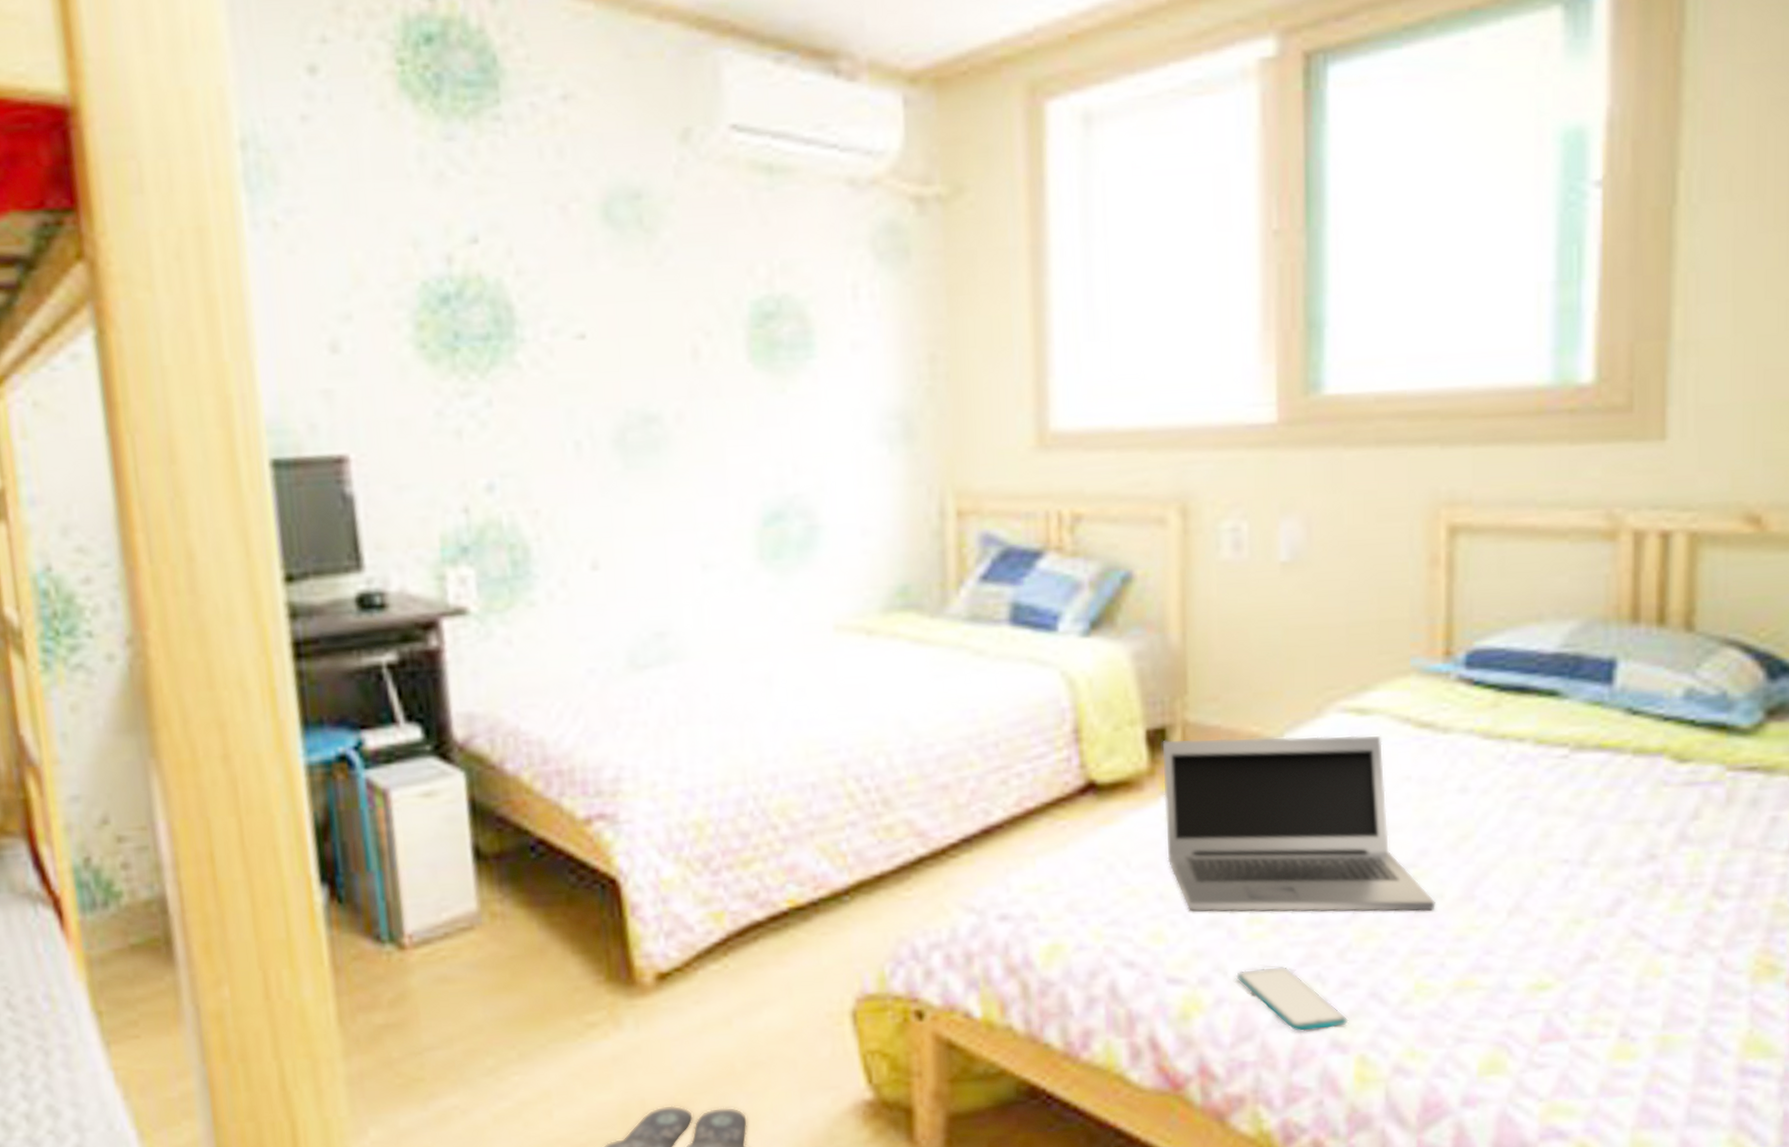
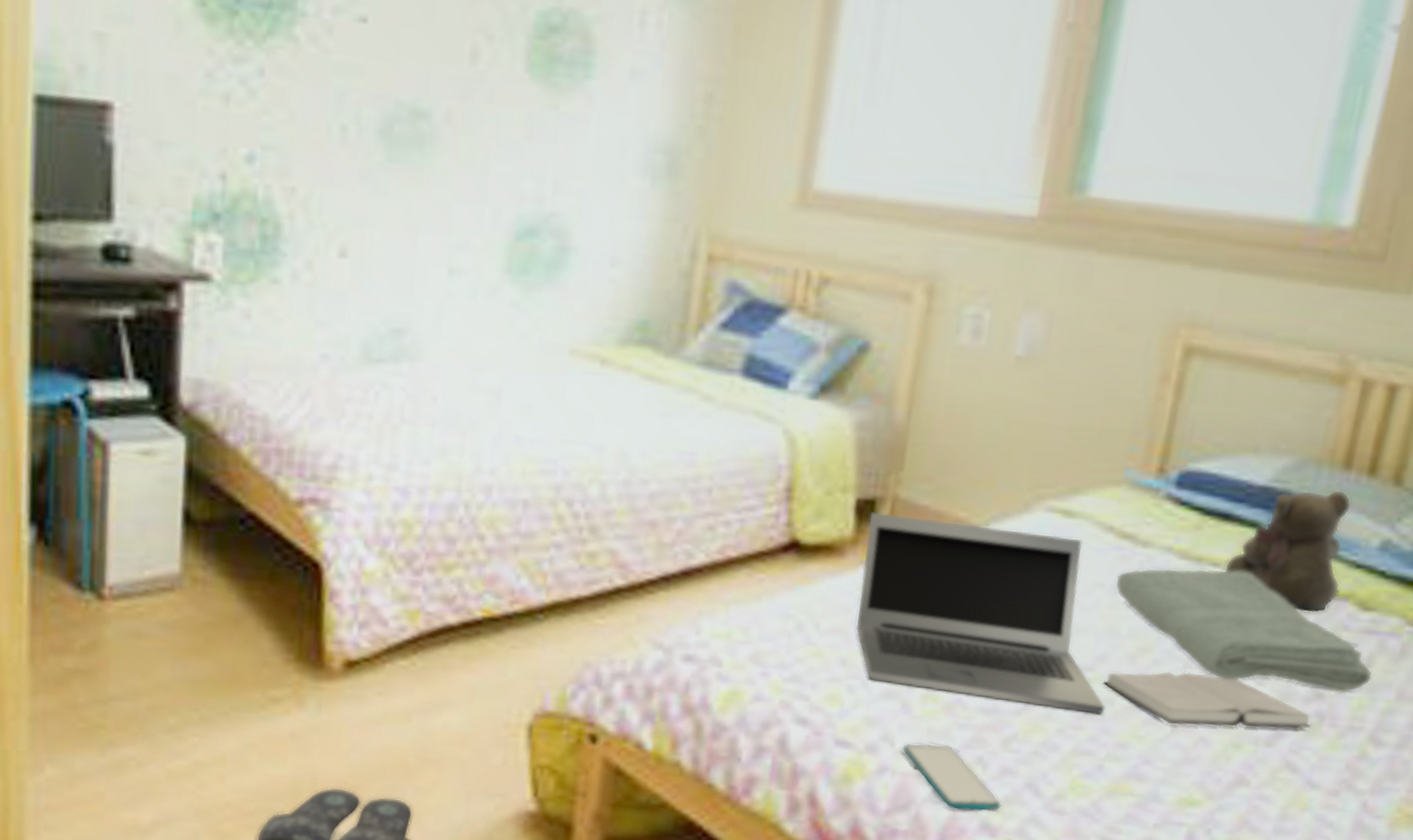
towel: none [1423,742,1703,855] -> present [1115,568,1373,692]
hardback book: none [1429,852,1650,910] -> present [1103,670,1311,730]
teddy bear: none [1530,644,1652,775] -> present [1224,489,1352,614]

